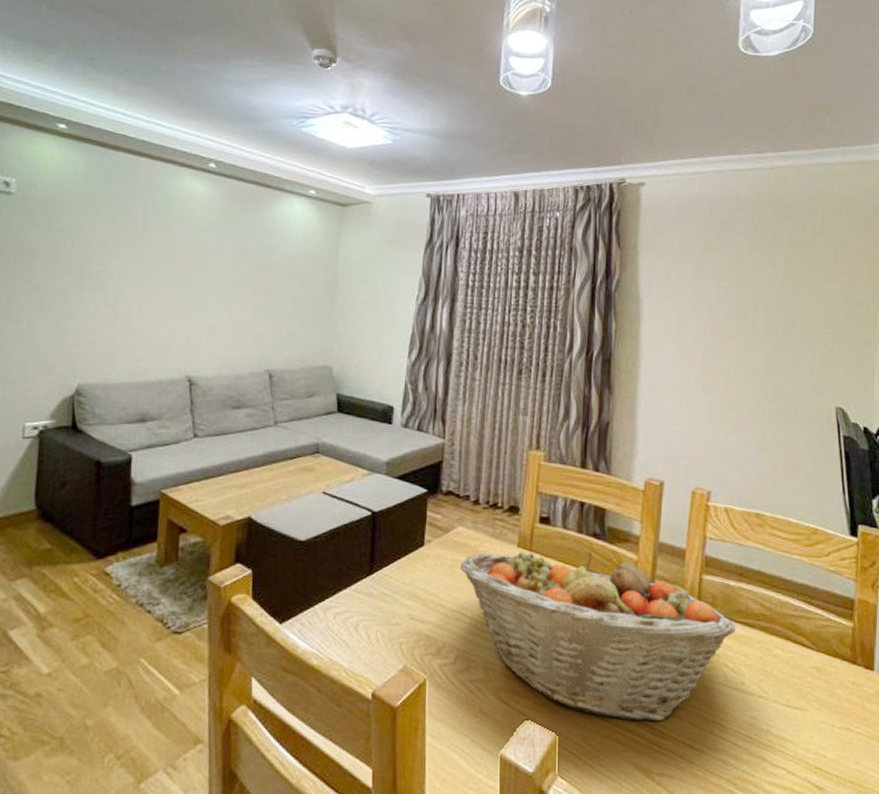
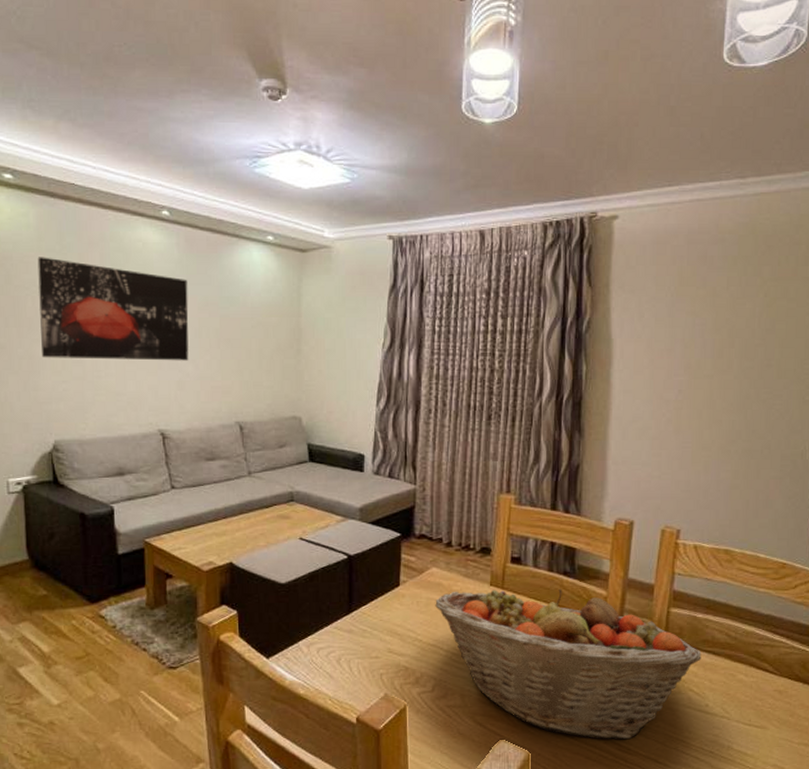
wall art: none [75,202,229,308] -> present [37,257,189,361]

